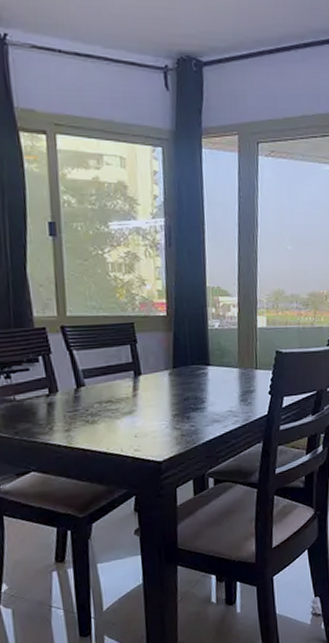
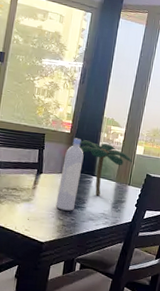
bottle: none [165,320,192,417] -> present [55,137,84,211]
plant: none [182,321,256,389] -> present [79,140,133,196]

